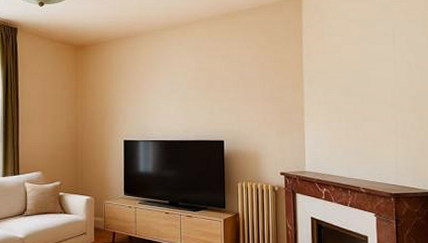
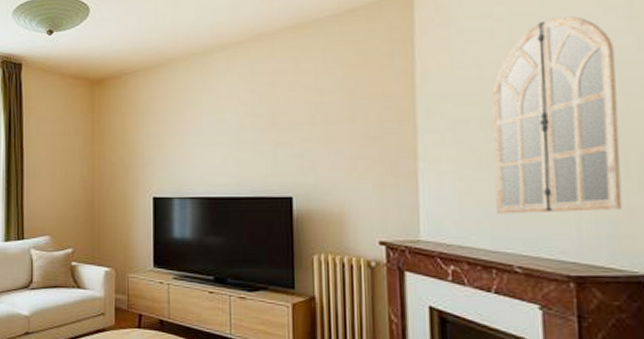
home mirror: none [348,22,420,153] -> present [492,16,623,214]

